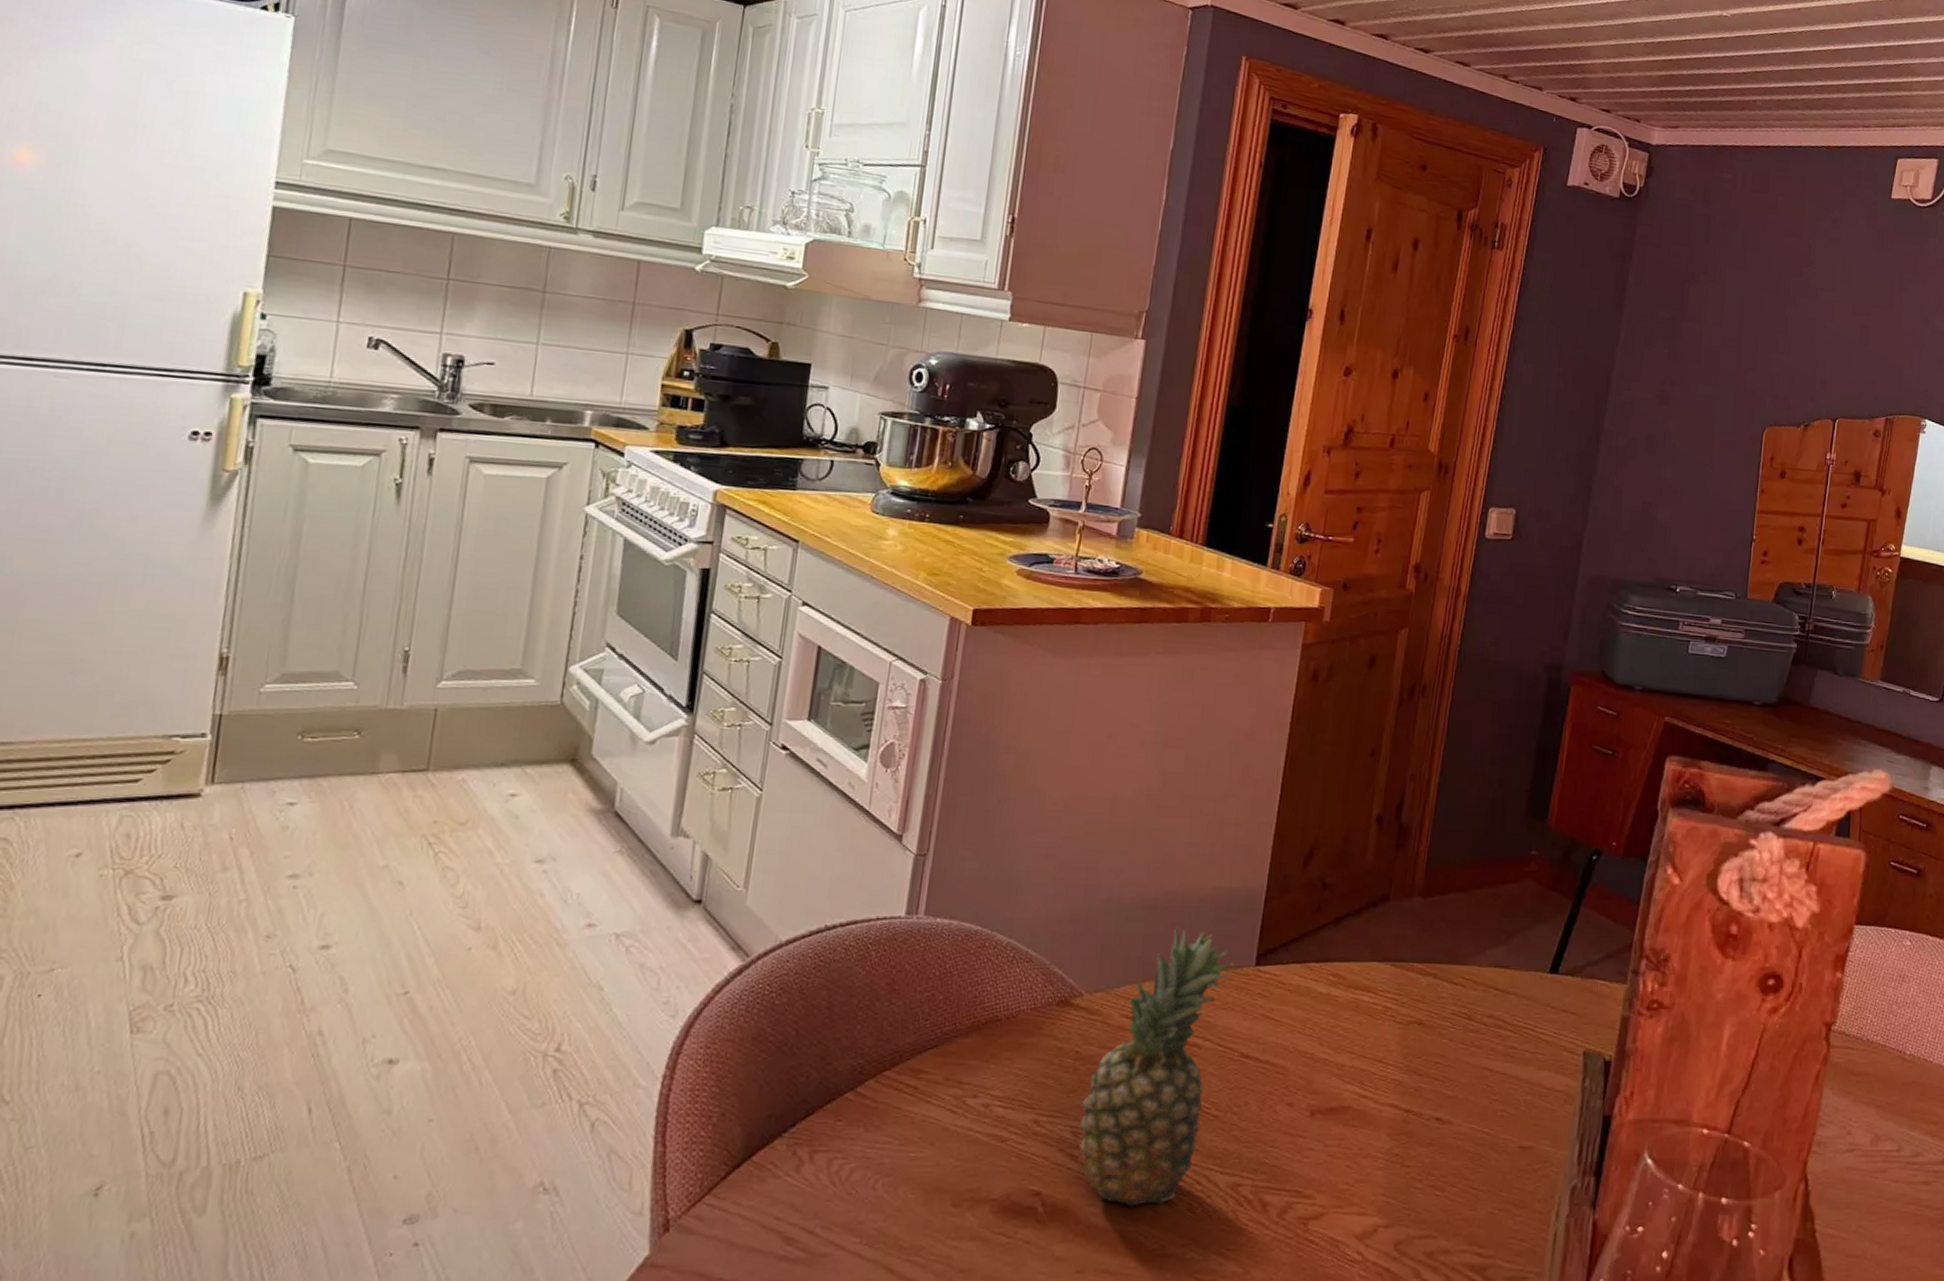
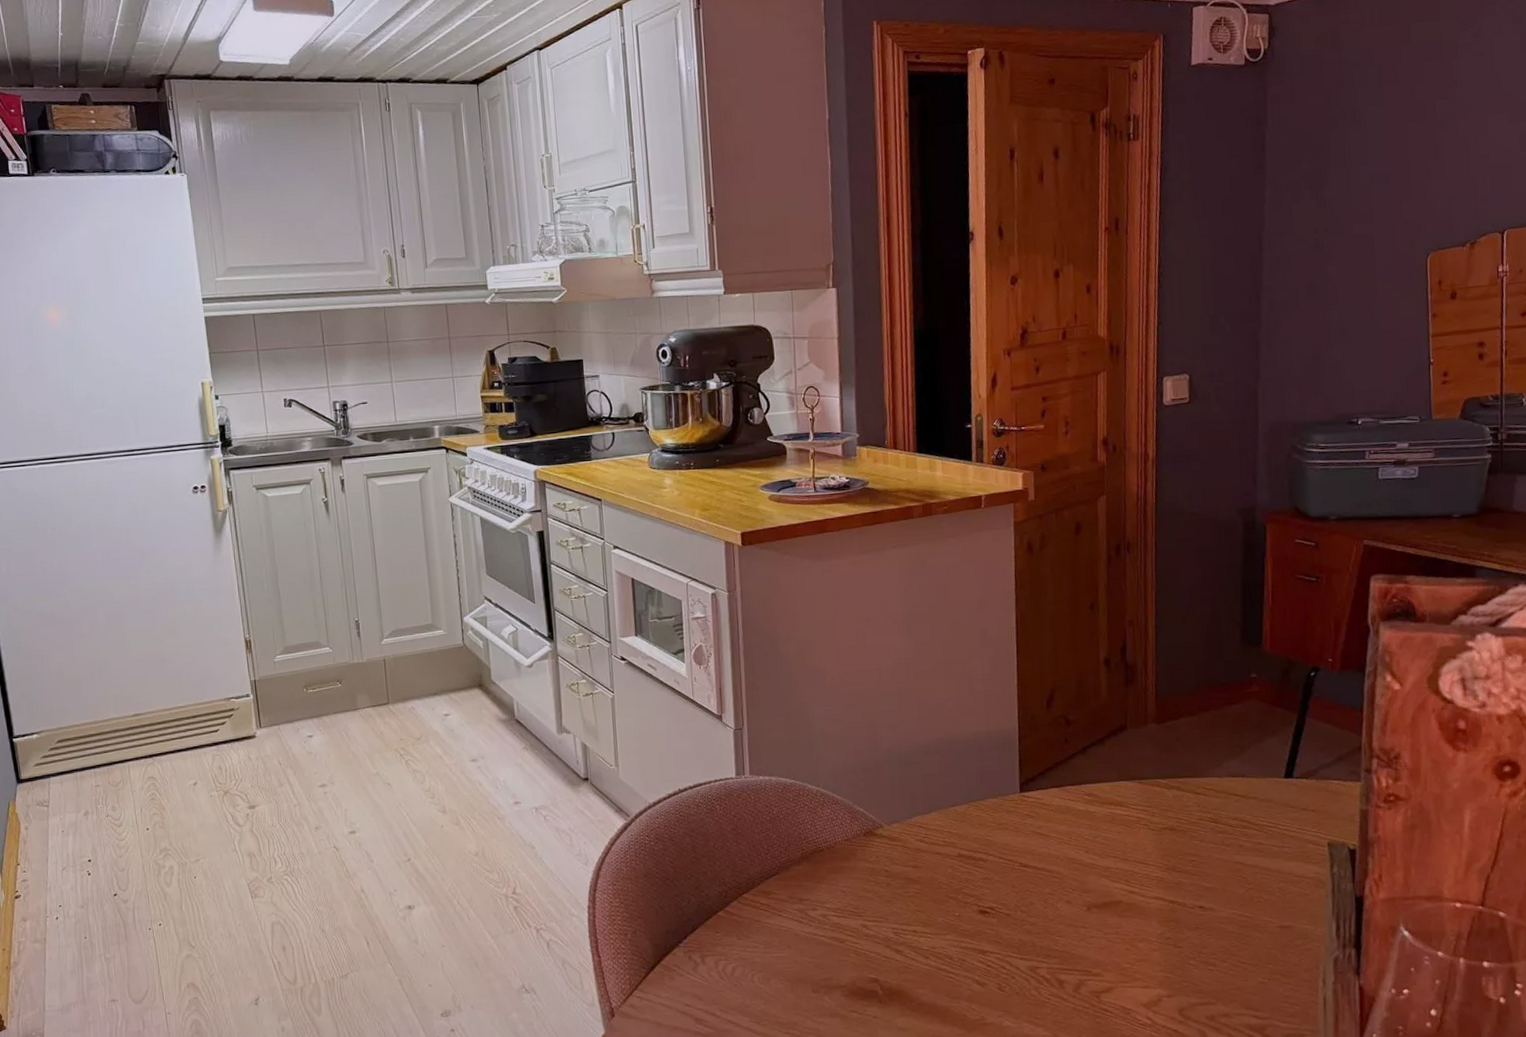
fruit: present [1078,925,1234,1207] -> none [898,765,1002,988]

